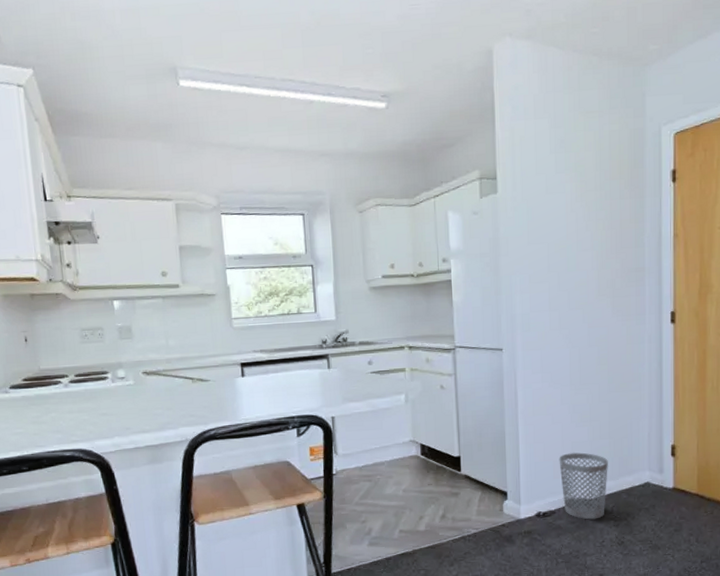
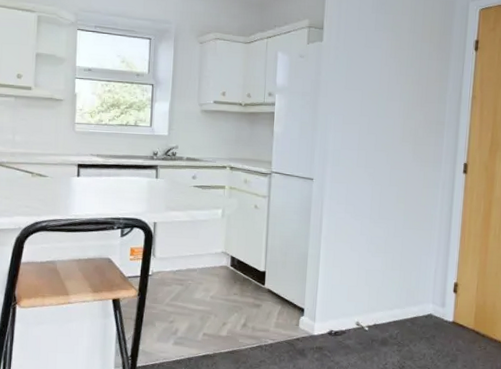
wastebasket: present [559,452,608,520] -> none [353,279,397,343]

